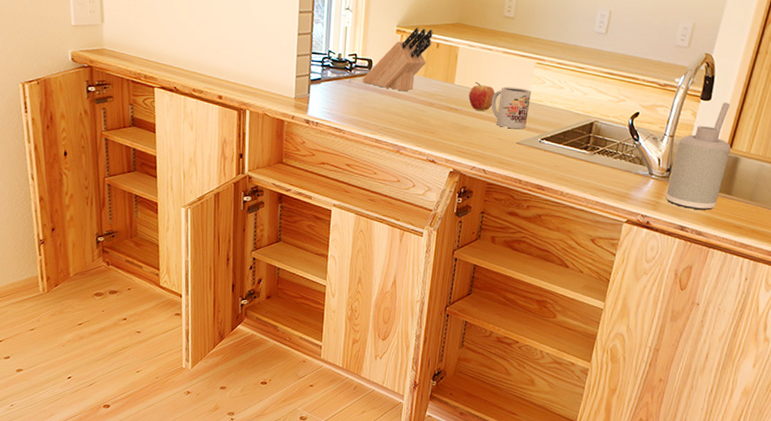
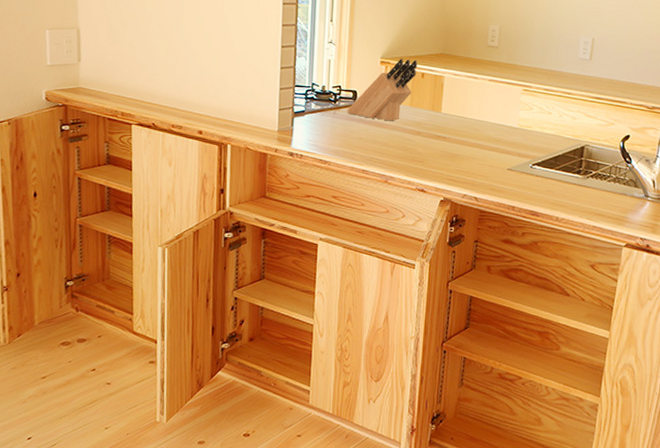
fruit: present [468,82,495,111] -> none [456,110,483,138]
mug: present [491,86,531,129] -> none [479,114,519,155]

